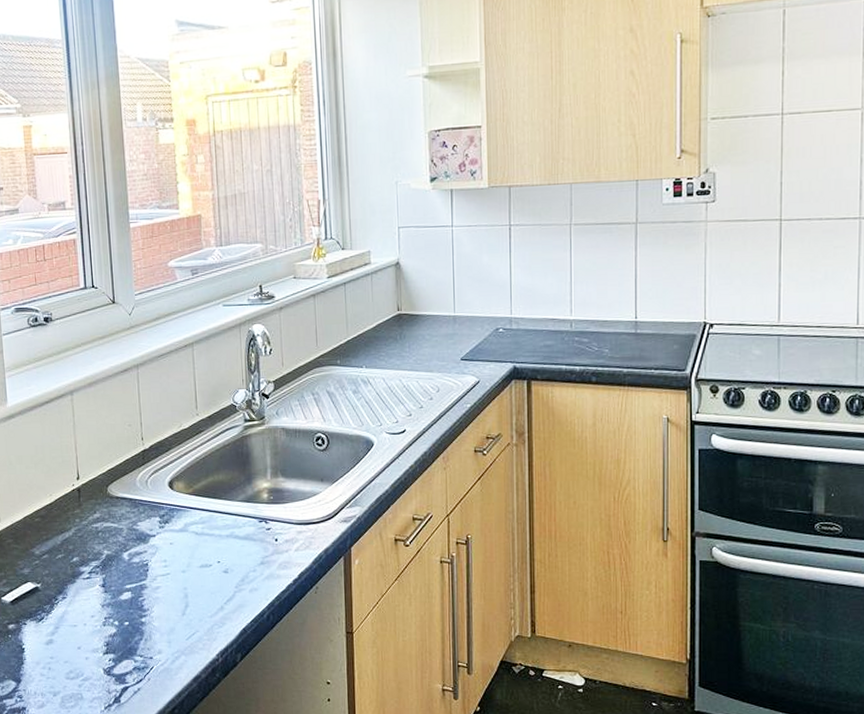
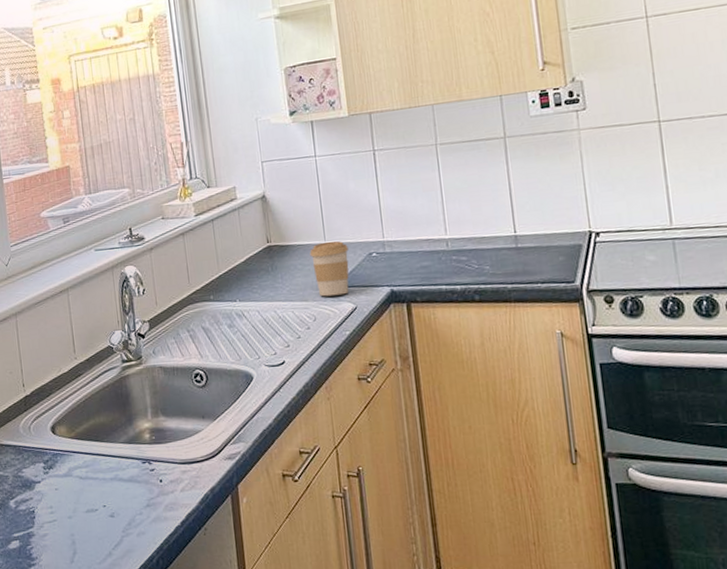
coffee cup: none [439,313,477,369] -> present [310,241,349,297]

